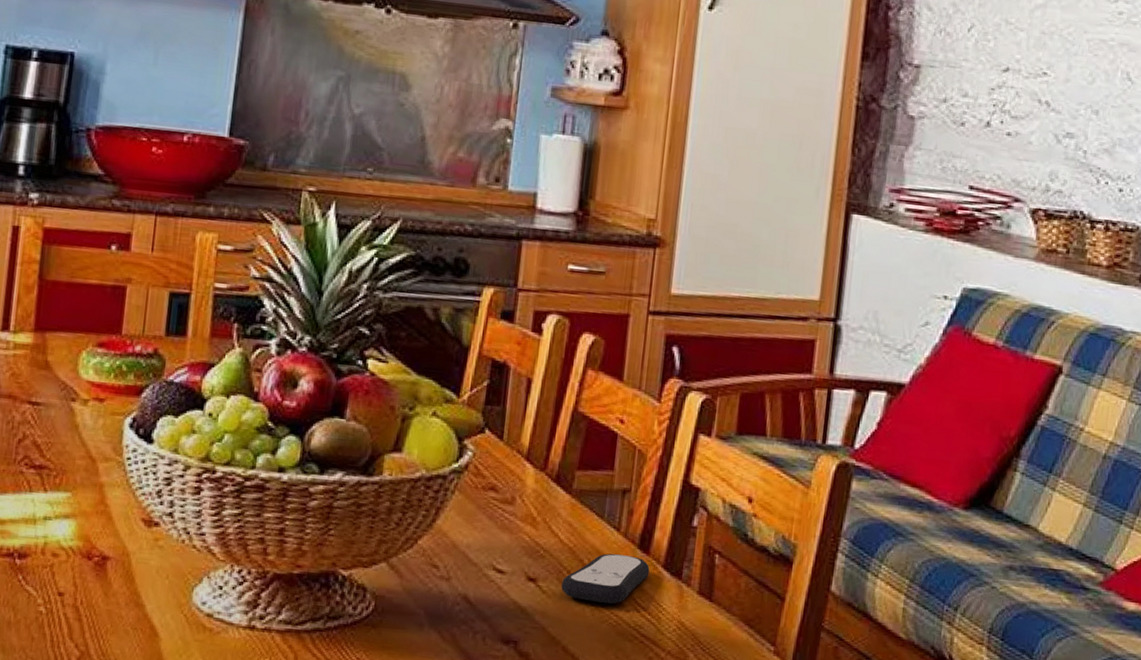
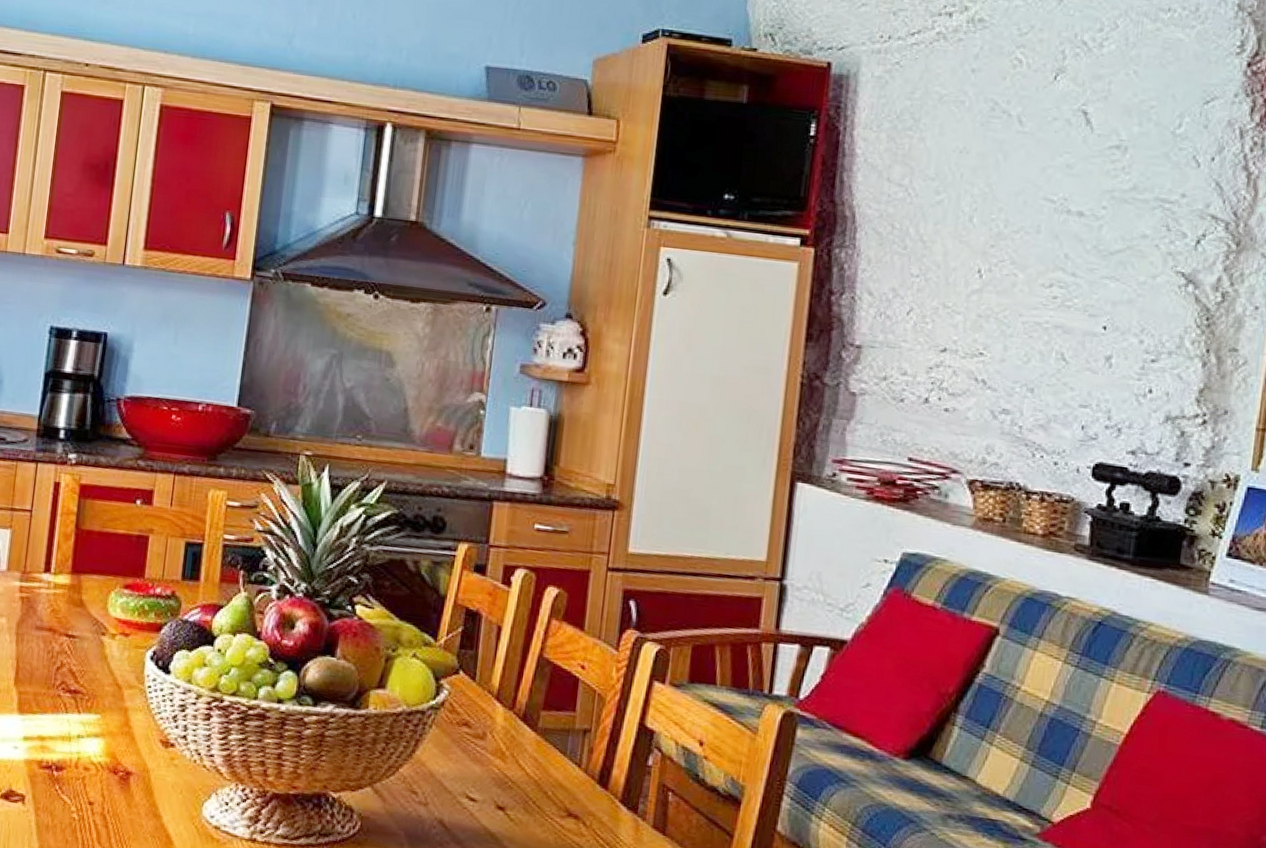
remote control: present [561,553,650,604] -> none [527,787,608,834]

